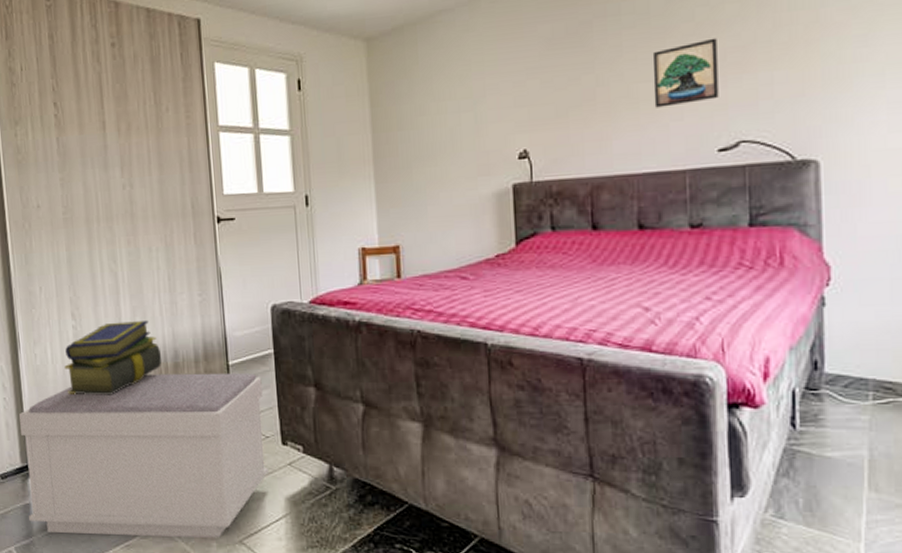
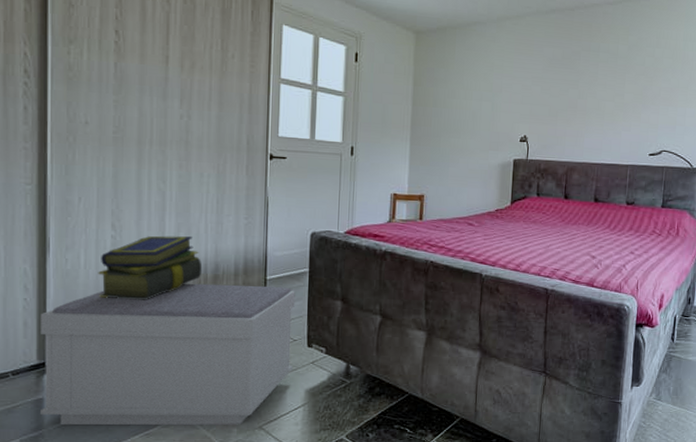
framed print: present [652,37,719,108] -> none [613,79,656,121]

